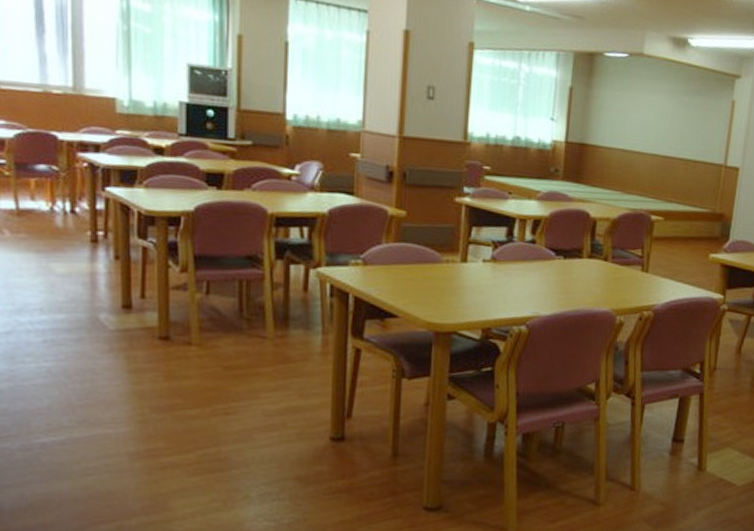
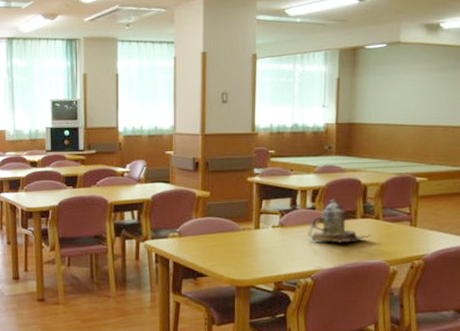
teapot: none [524,232,598,287] -> present [307,199,372,244]

